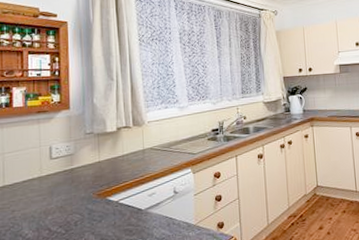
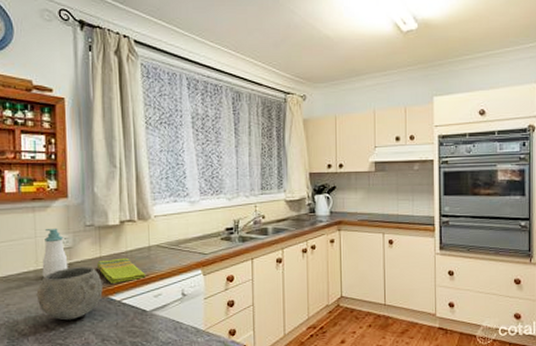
bowl: none [40,171,101,223] -> present [36,267,103,321]
soap bottle: none [45,138,70,184] -> present [42,229,68,278]
dish towel: none [96,161,141,185] -> present [97,257,146,283]

